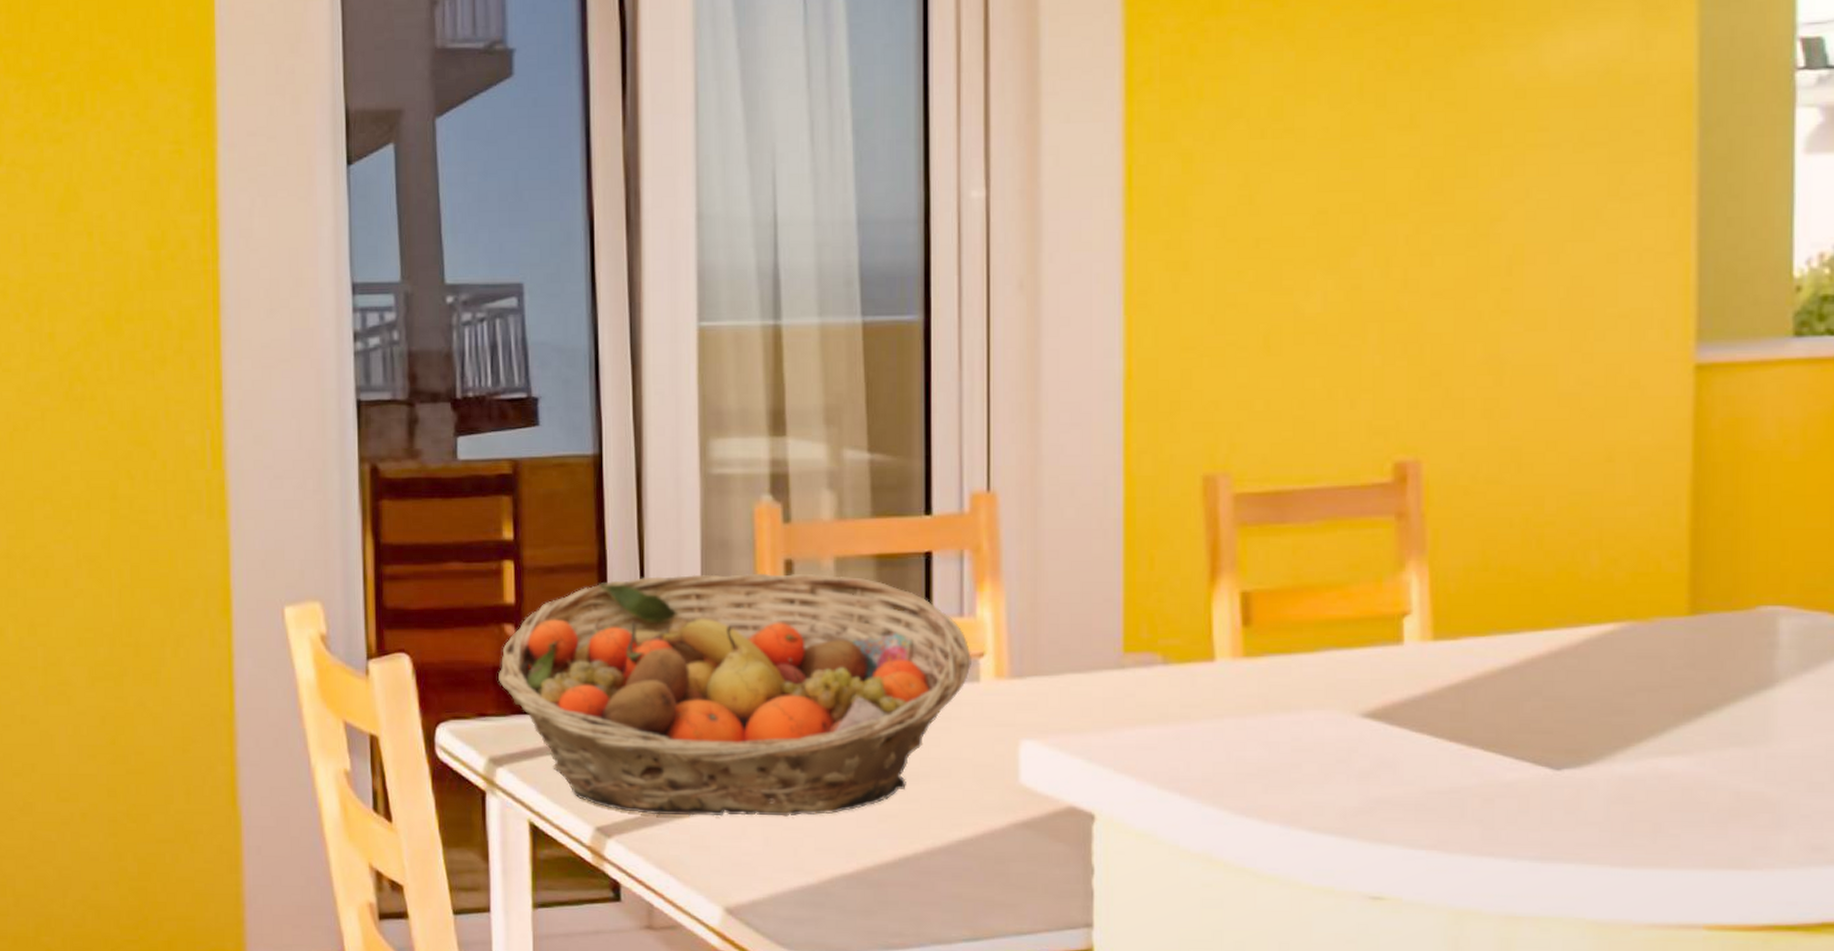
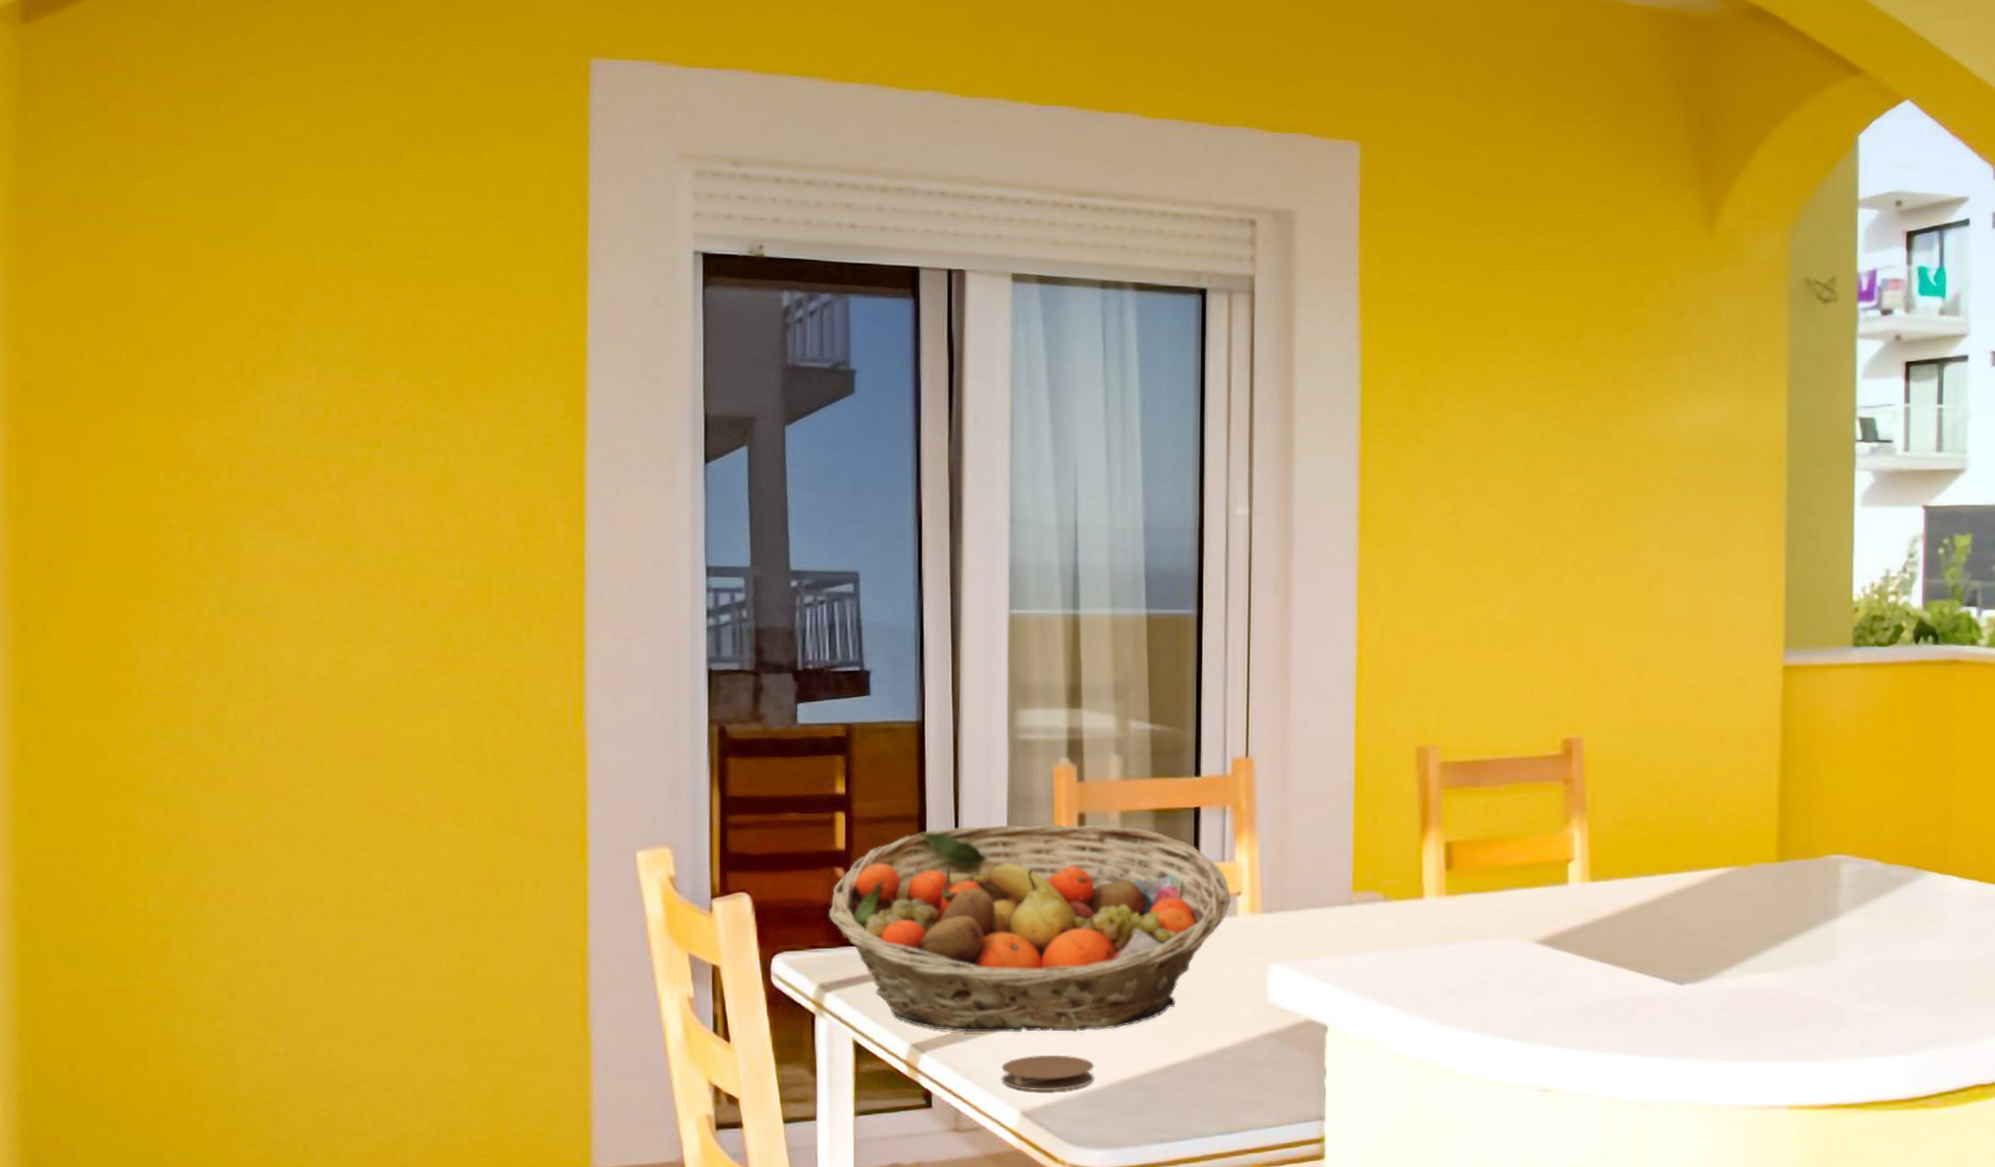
coaster: none [700,842,811,885] -> present [1001,1055,1095,1091]

